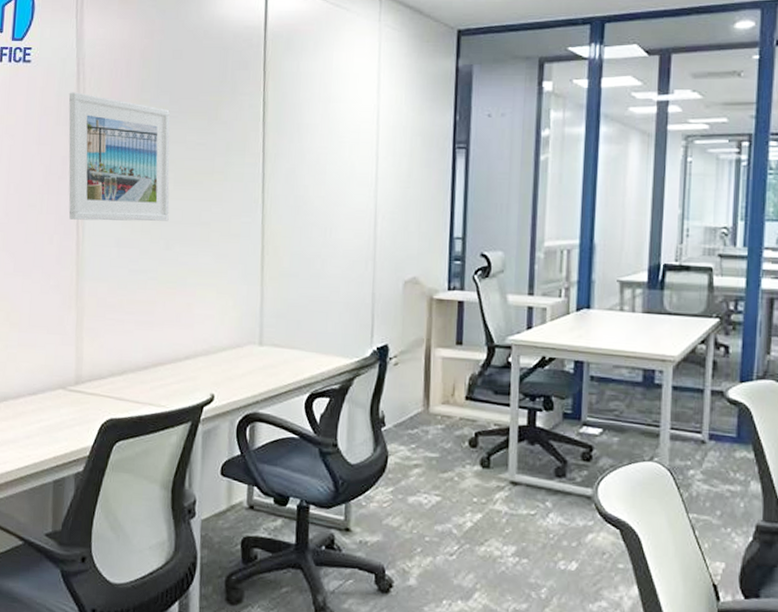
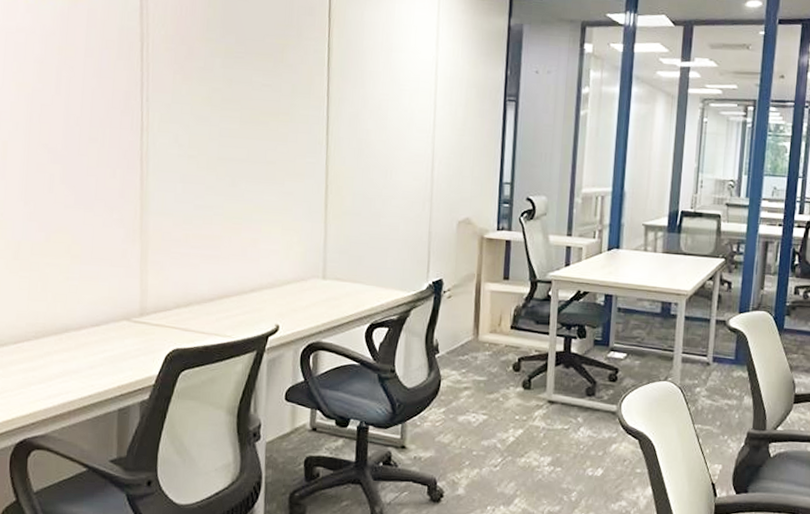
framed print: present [68,92,170,222] -> none [131,27,236,159]

